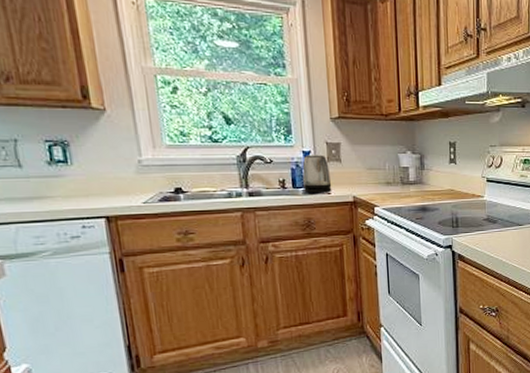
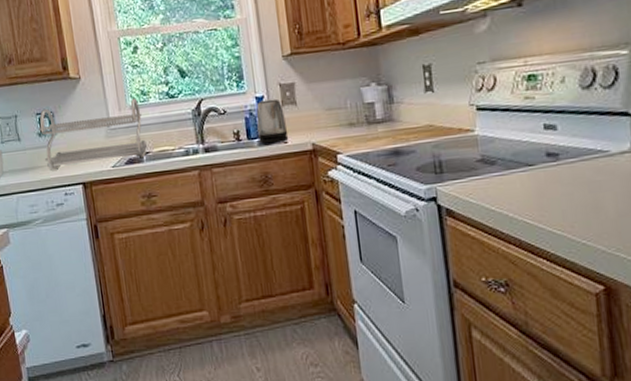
dish rack: none [48,136,185,203] -> present [38,98,147,172]

